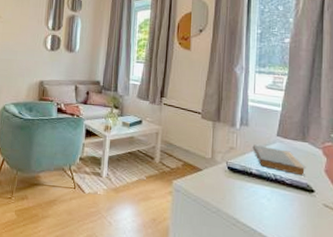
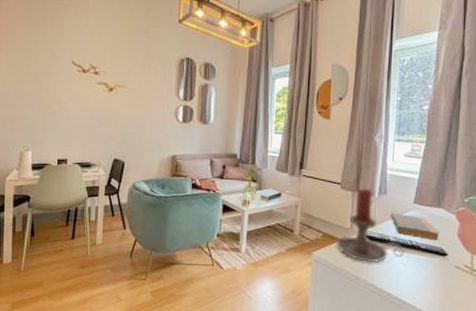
candle holder: none [196,118,268,196] -> present [335,188,404,263]

